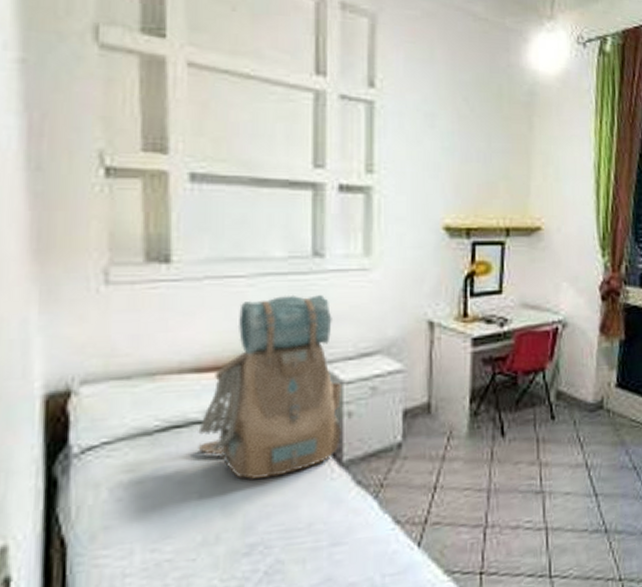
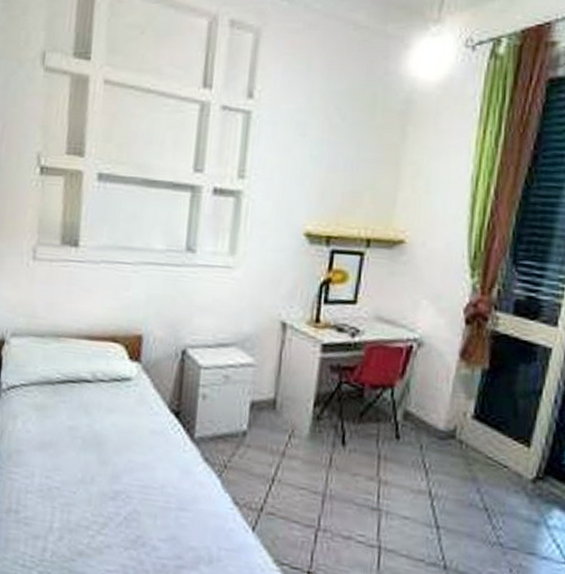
backpack: present [198,294,343,480] -> none [85,283,201,439]

